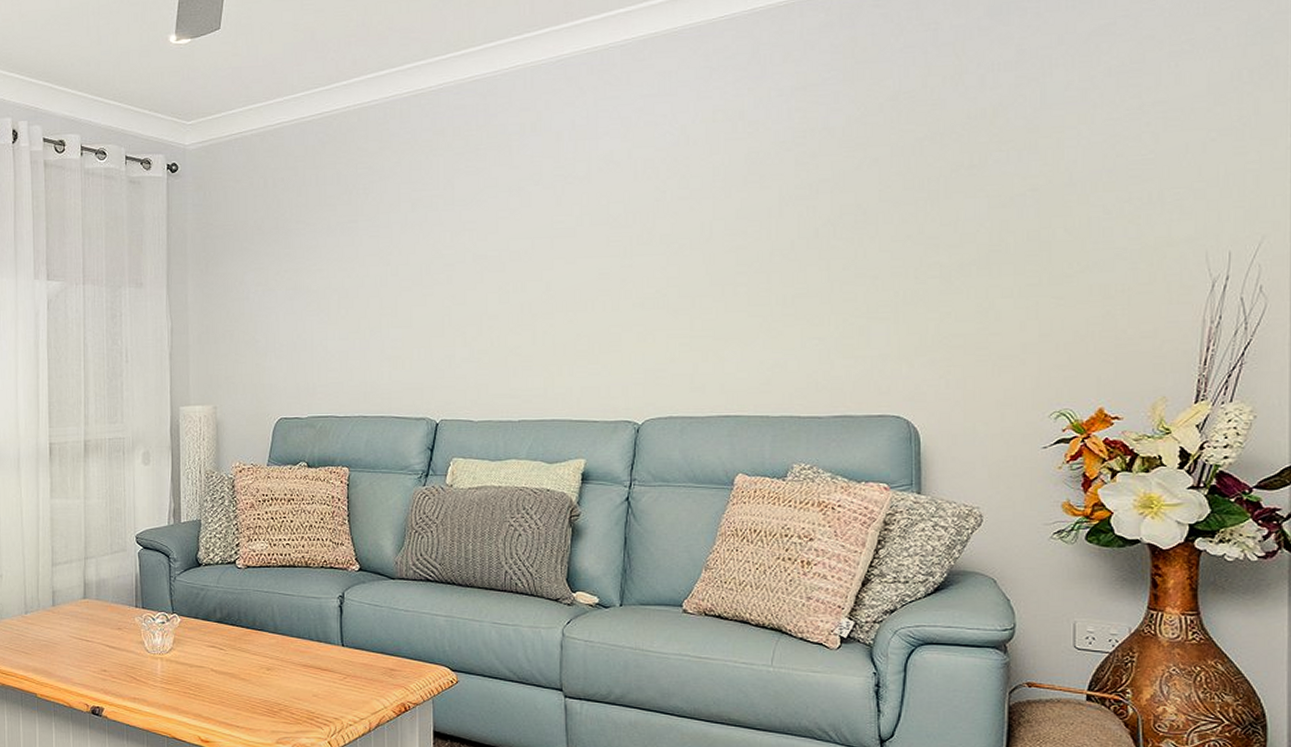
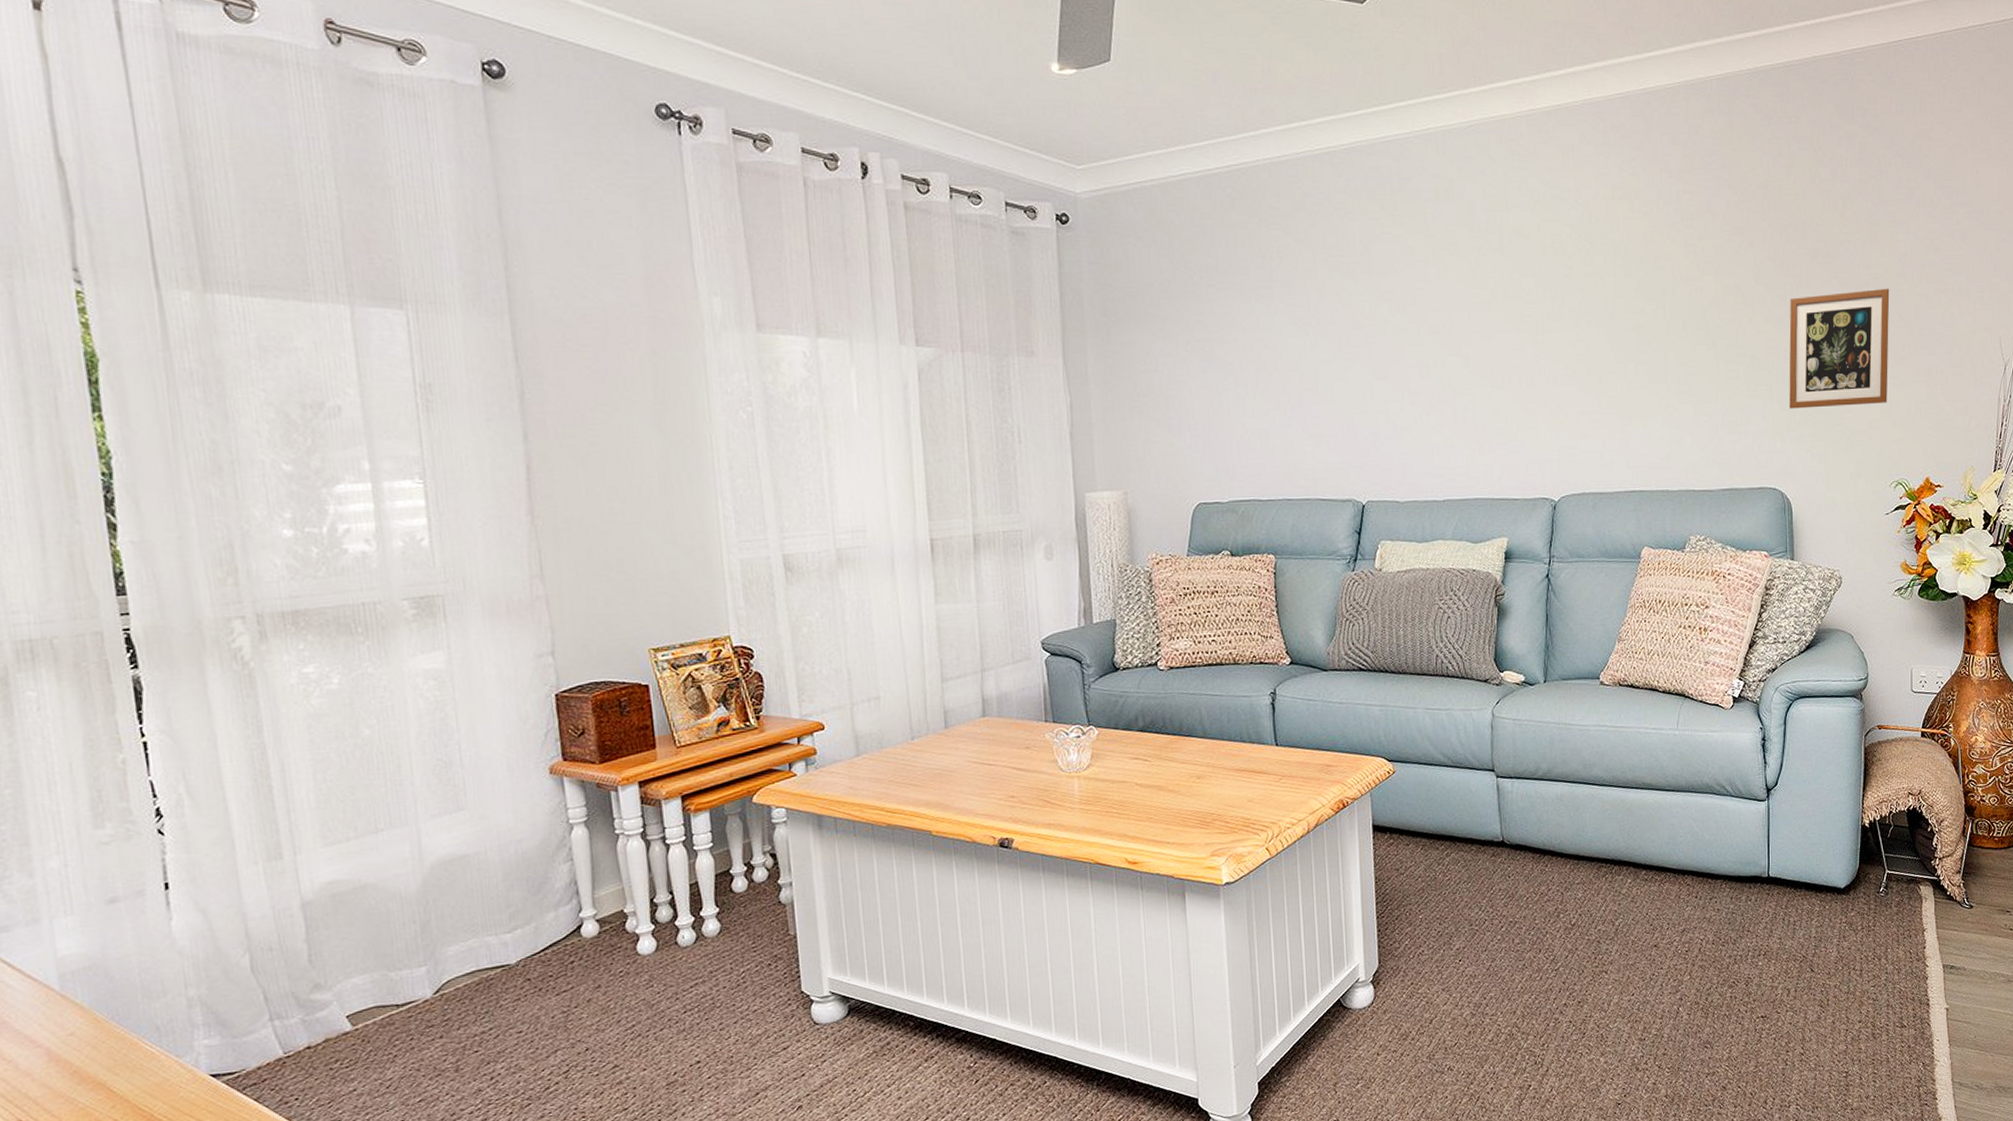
picture frame: none [919,199,1053,332] -> present [1789,288,1890,409]

